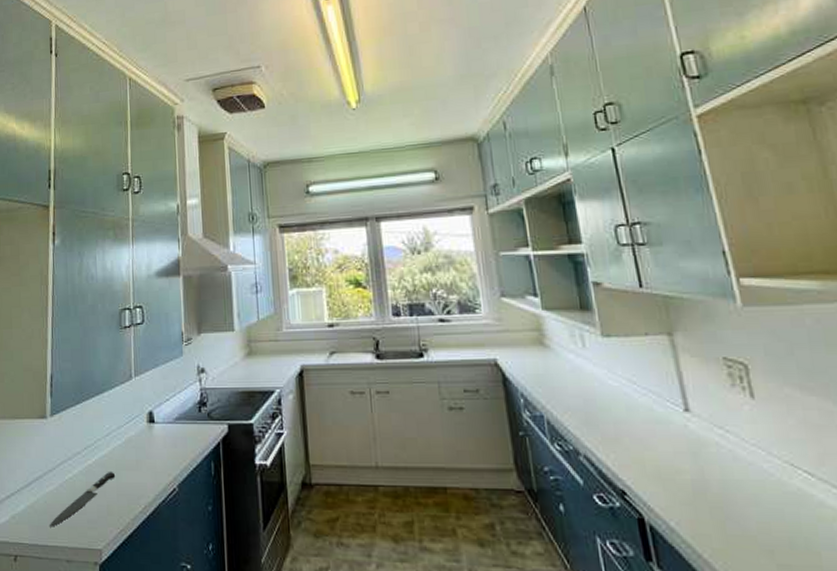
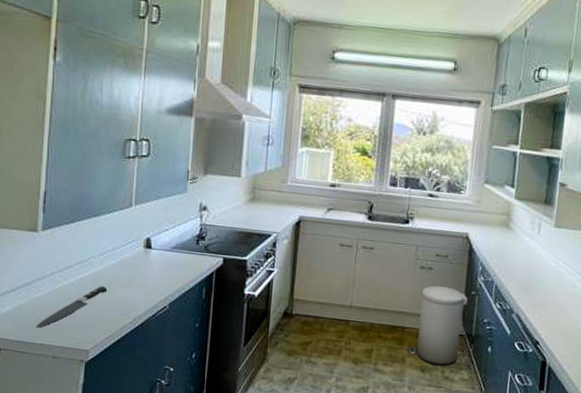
pedal bin: none [457,430,523,537] -> present [408,285,468,366]

